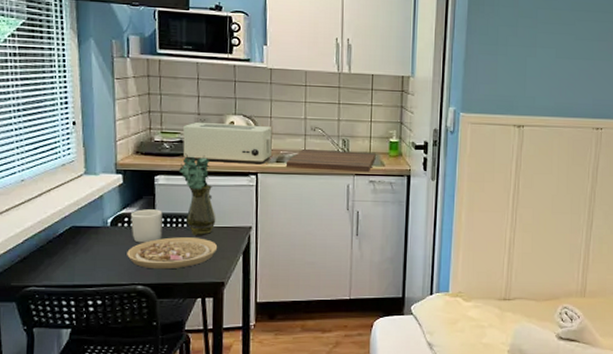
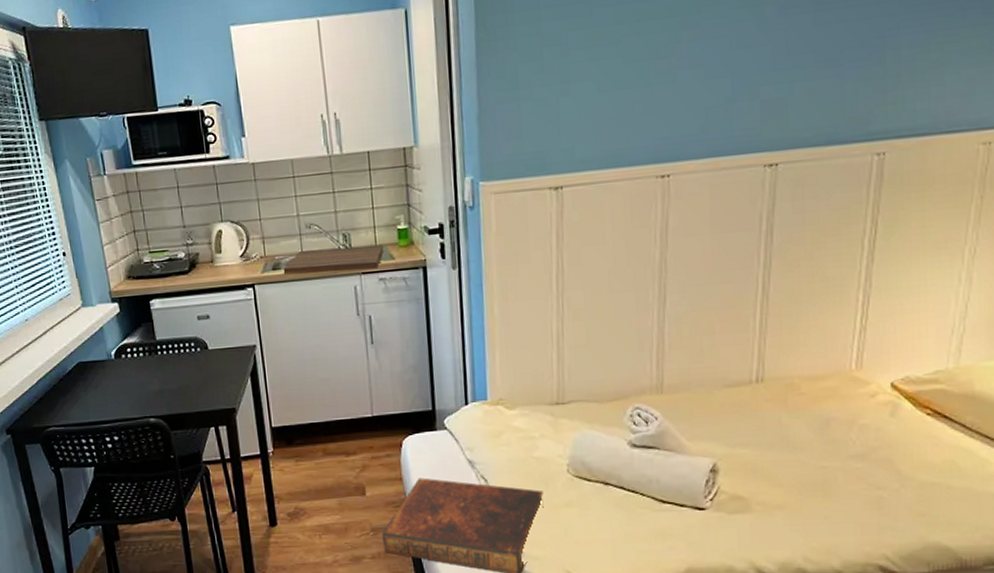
plate: present [127,237,218,270] -> none [134,362,224,400]
mug: present [131,209,163,243] -> none [133,336,166,374]
vase: present [179,153,216,235] -> none [173,272,218,360]
toaster: present [183,121,272,165] -> none [171,230,267,280]

